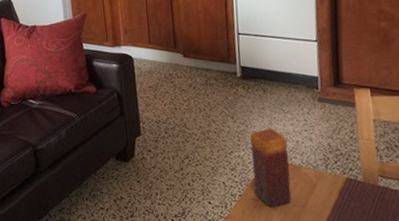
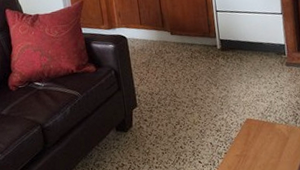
candle: present [249,127,292,208] -> none [230,91,269,161]

